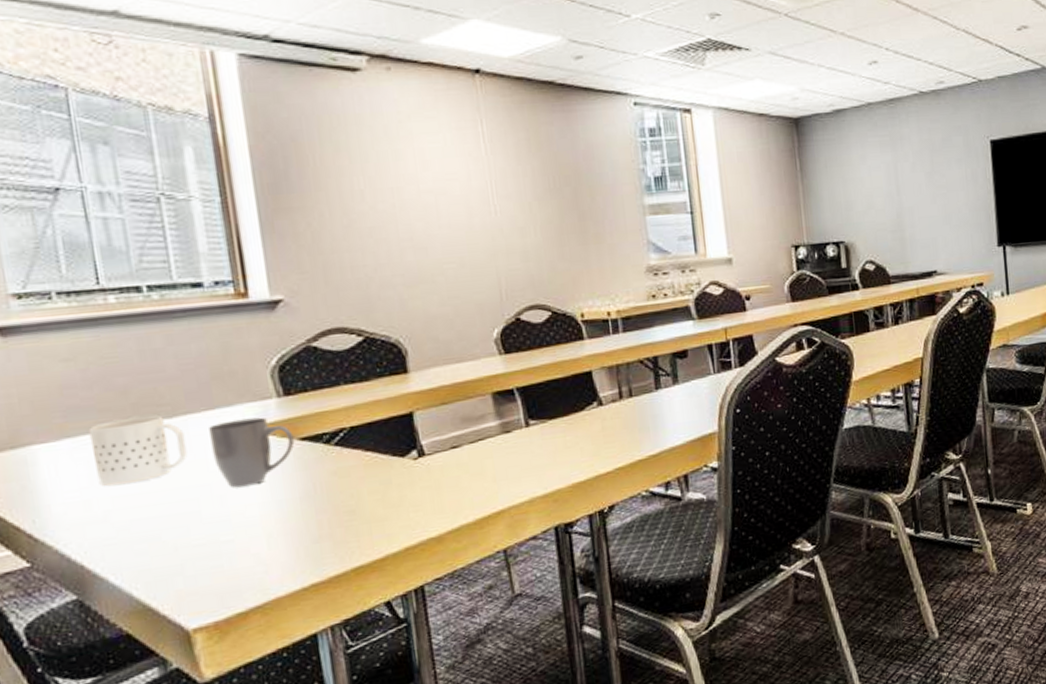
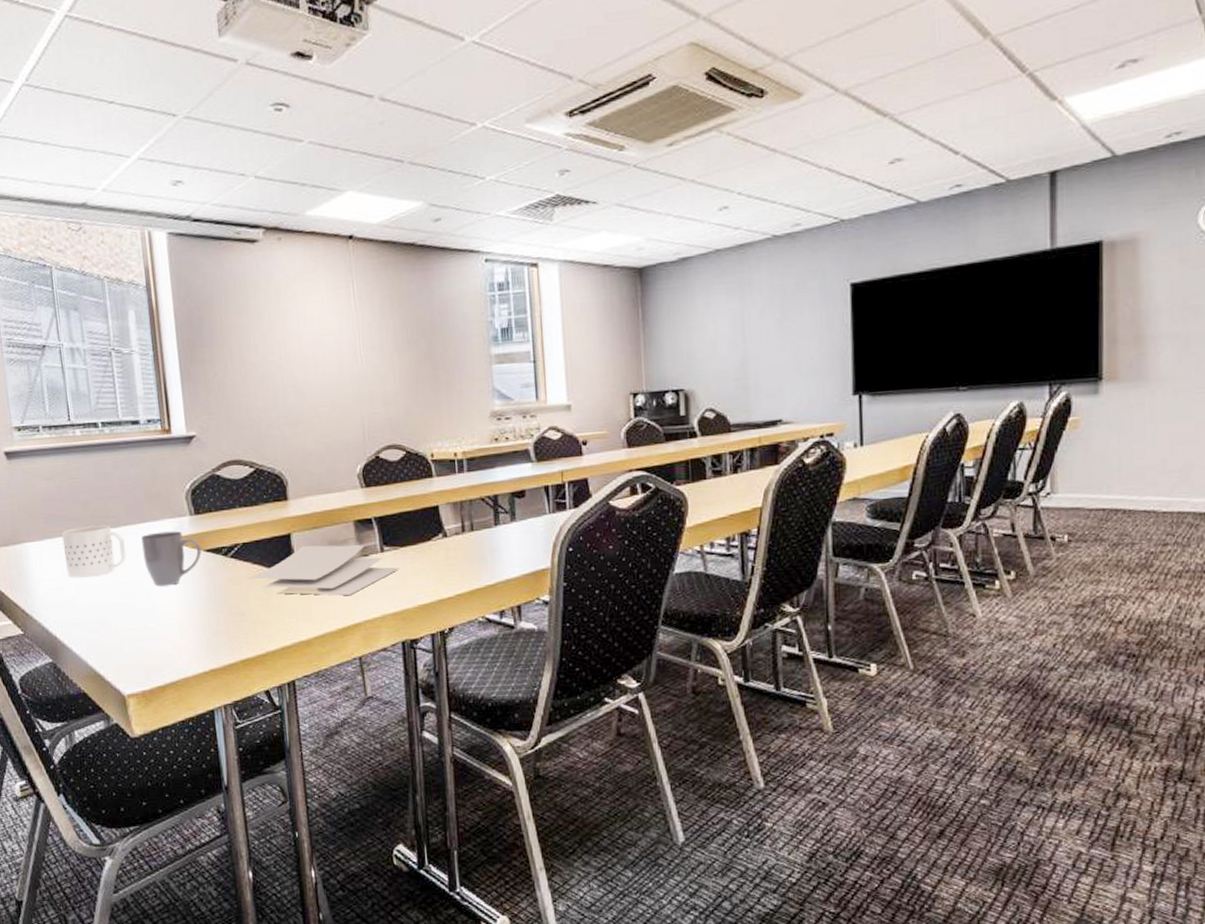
papers: none [359,420,549,485] -> present [248,545,399,596]

